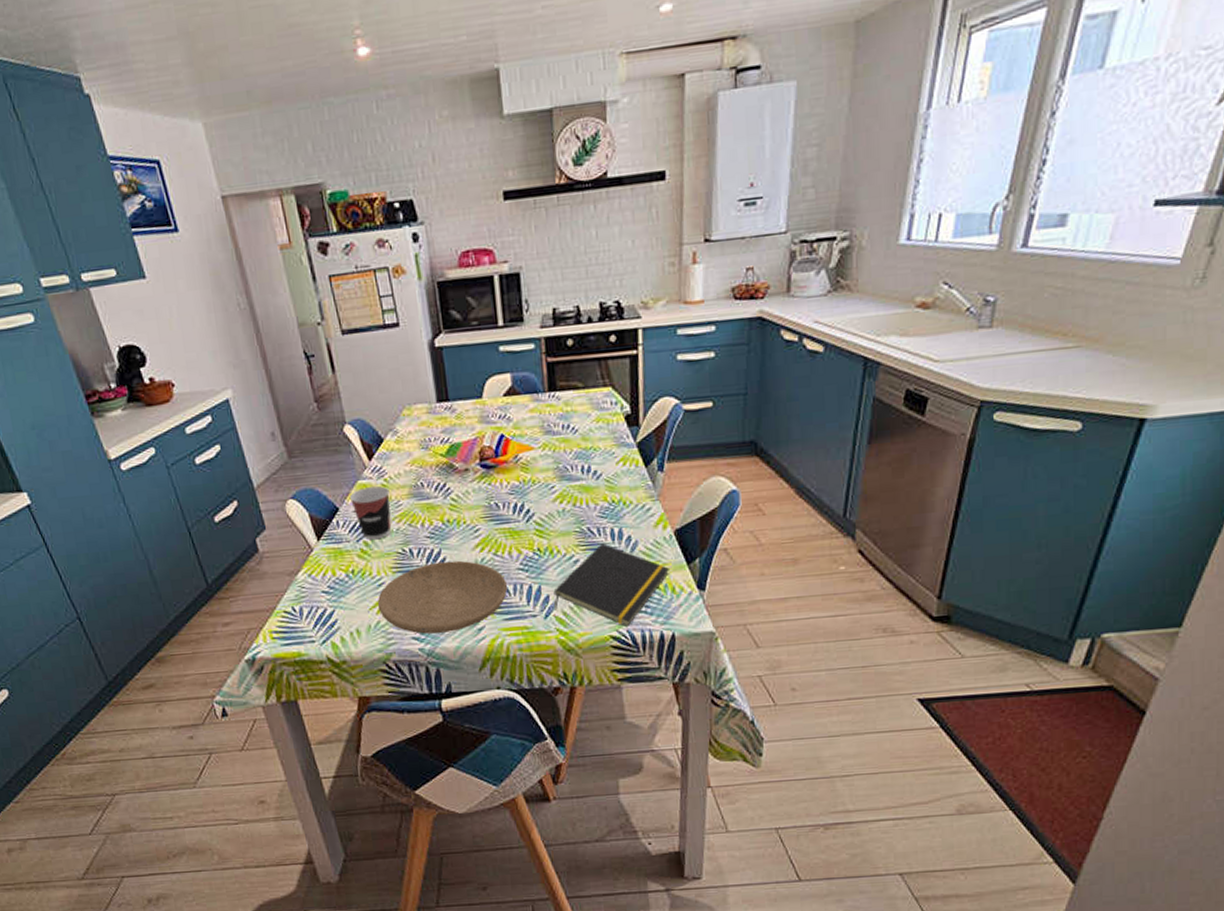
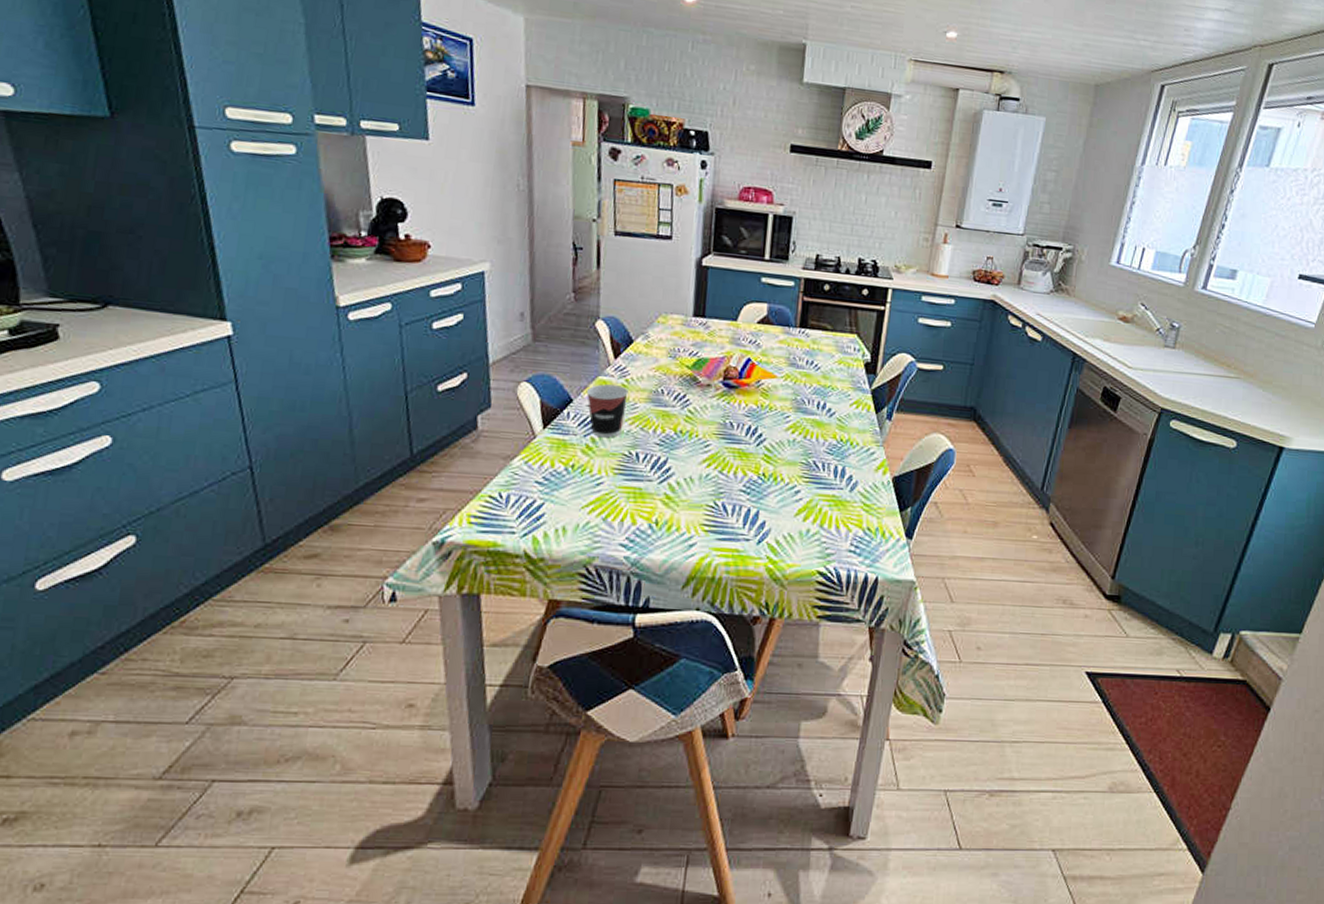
plate: present [377,560,507,634] -> none [590,470,727,544]
notepad: present [553,543,671,628] -> none [769,478,884,565]

